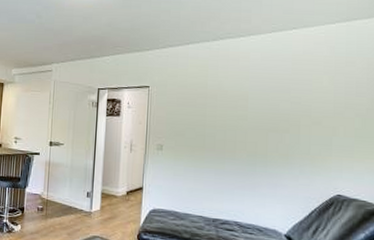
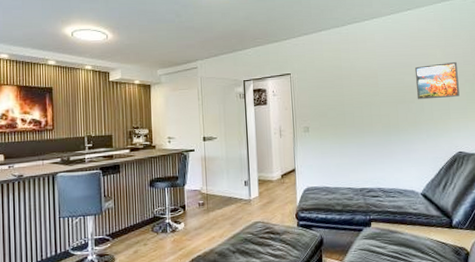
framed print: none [292,91,347,132] -> present [414,61,460,100]

